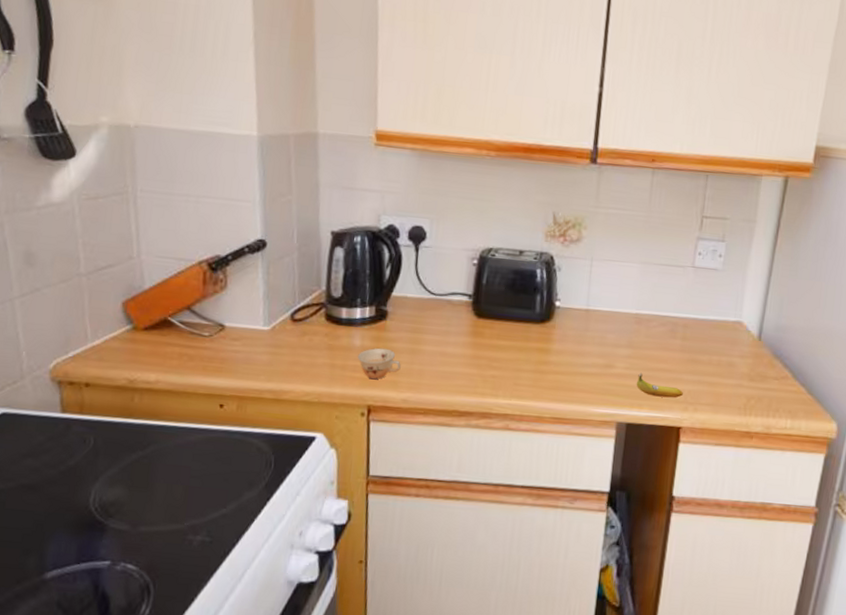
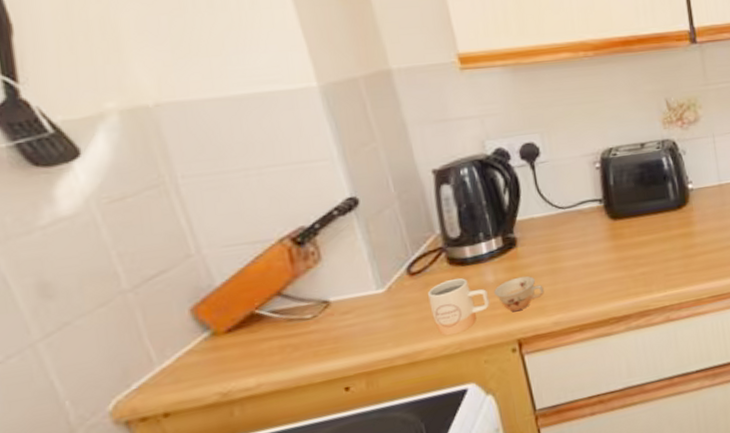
mug: none [302,334,353,385] -> present [428,278,490,337]

